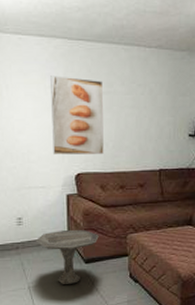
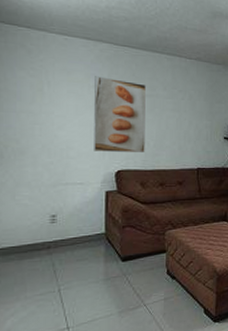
side table: present [35,230,99,284] -> none [69,227,137,285]

